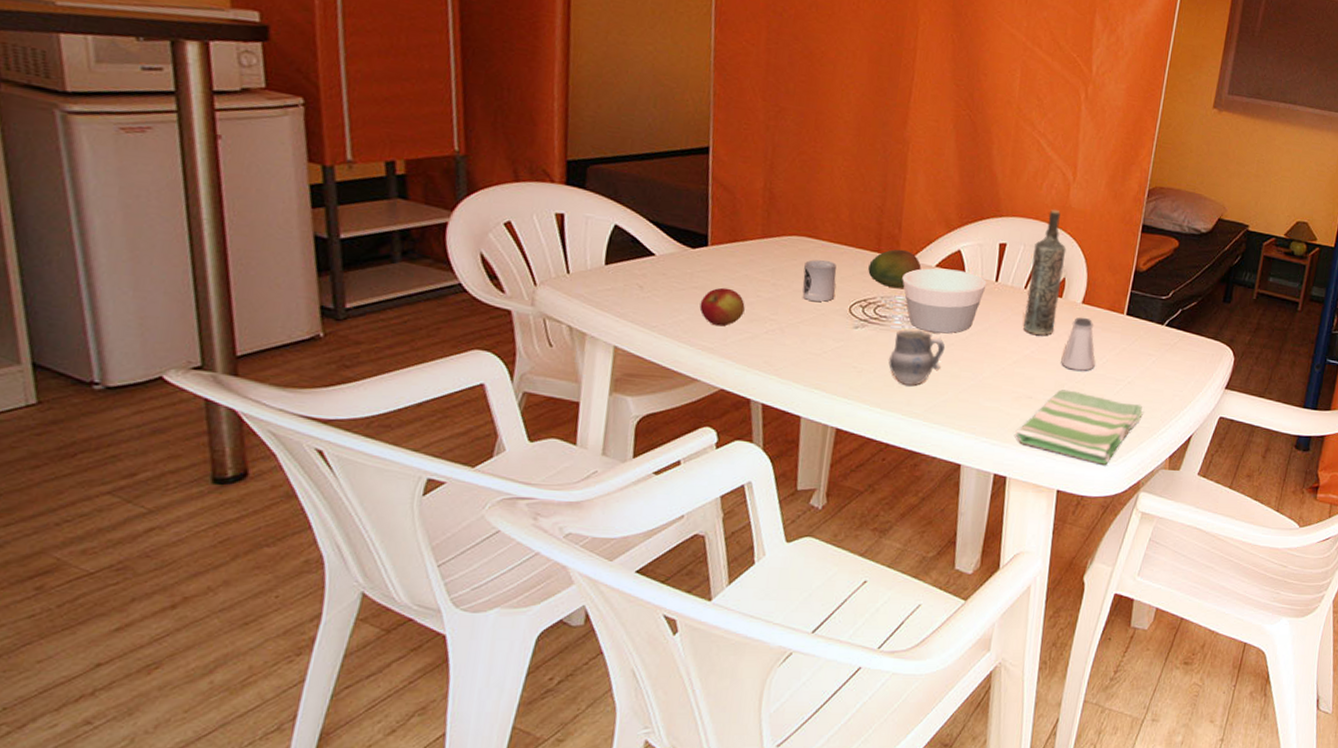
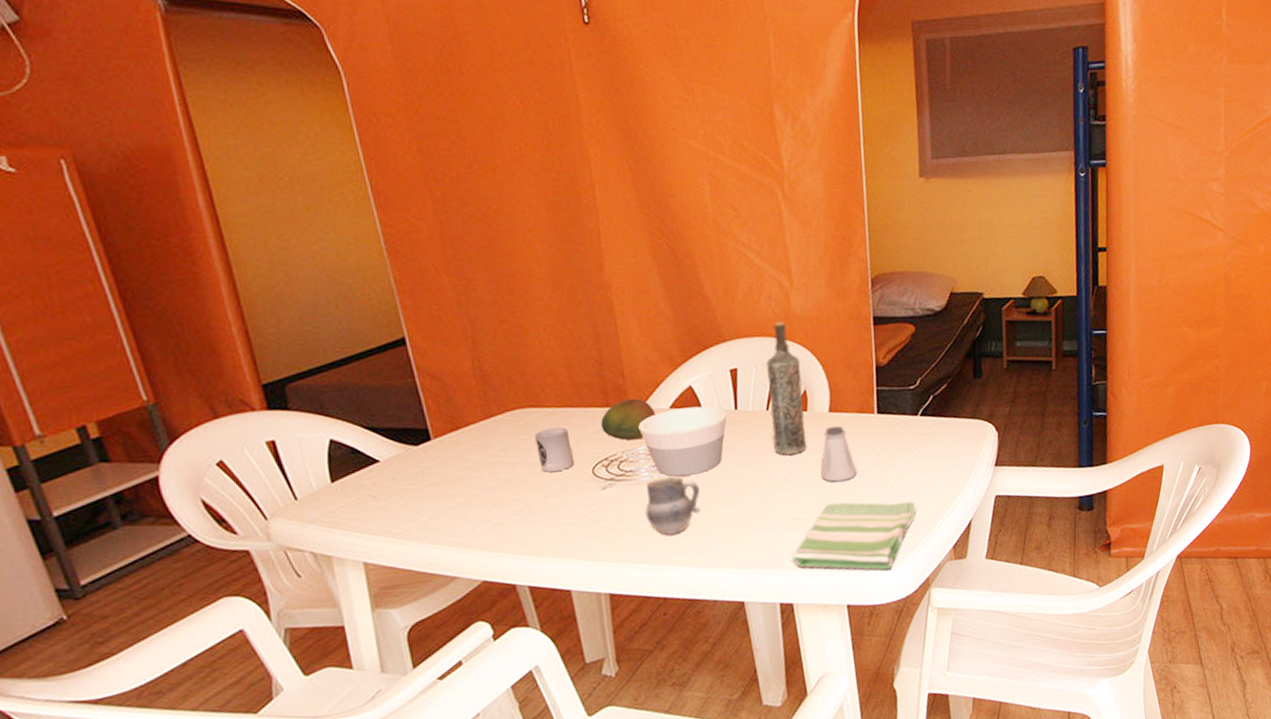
apple: present [699,287,745,327] -> none [438,478,486,519]

